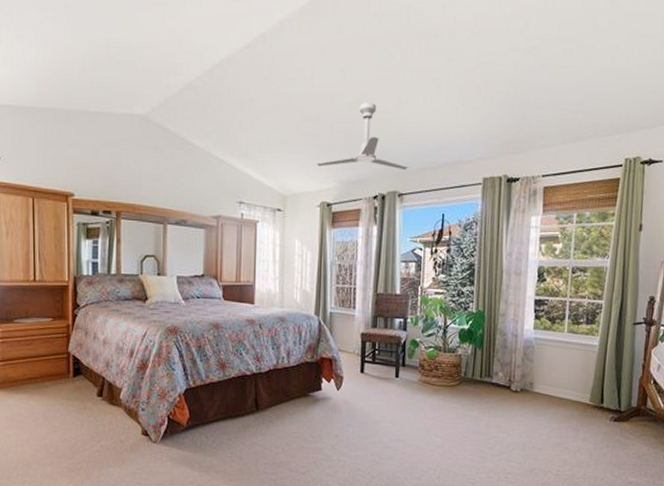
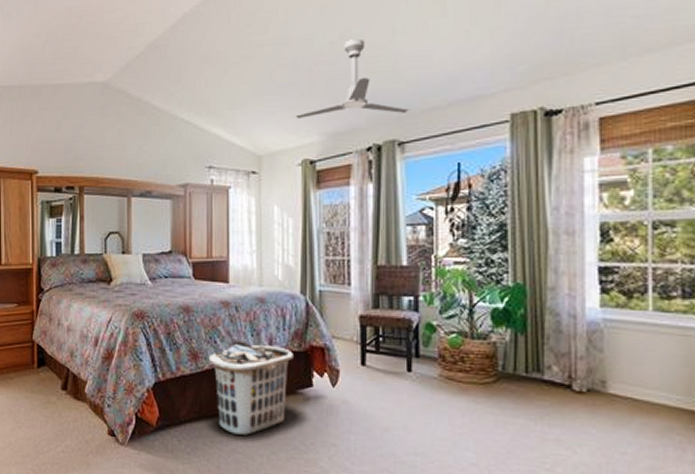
clothes hamper: none [234,353,307,431] -> present [208,340,293,435]

